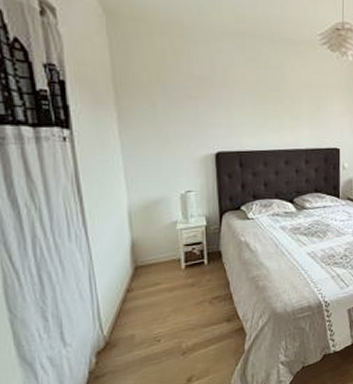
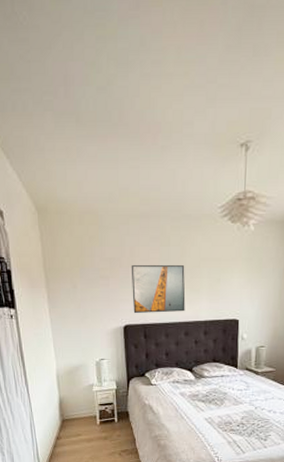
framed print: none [224,86,285,140] -> present [131,265,186,314]

